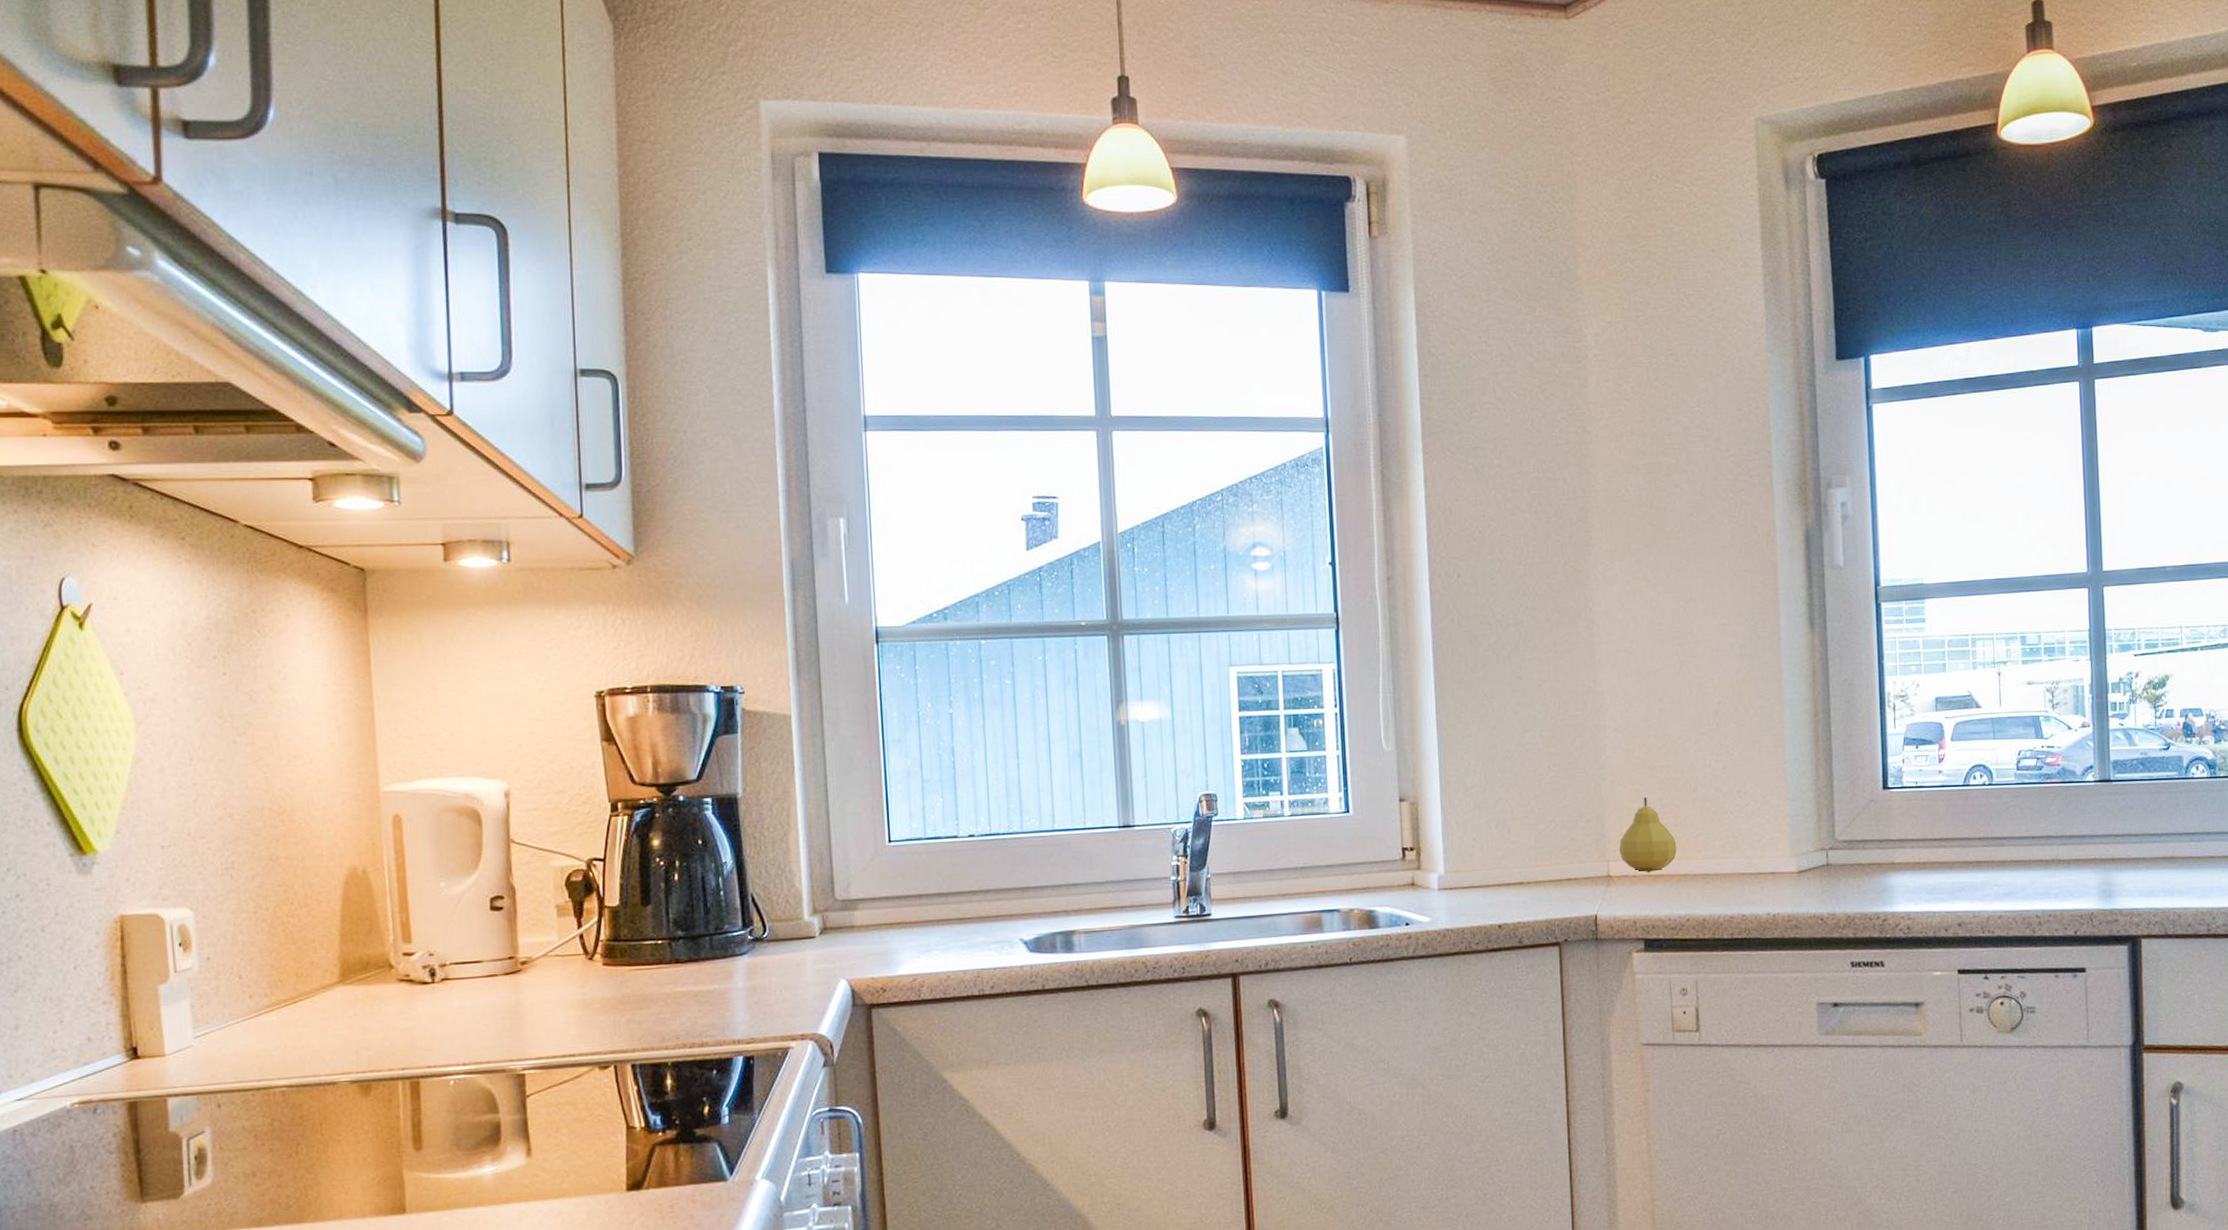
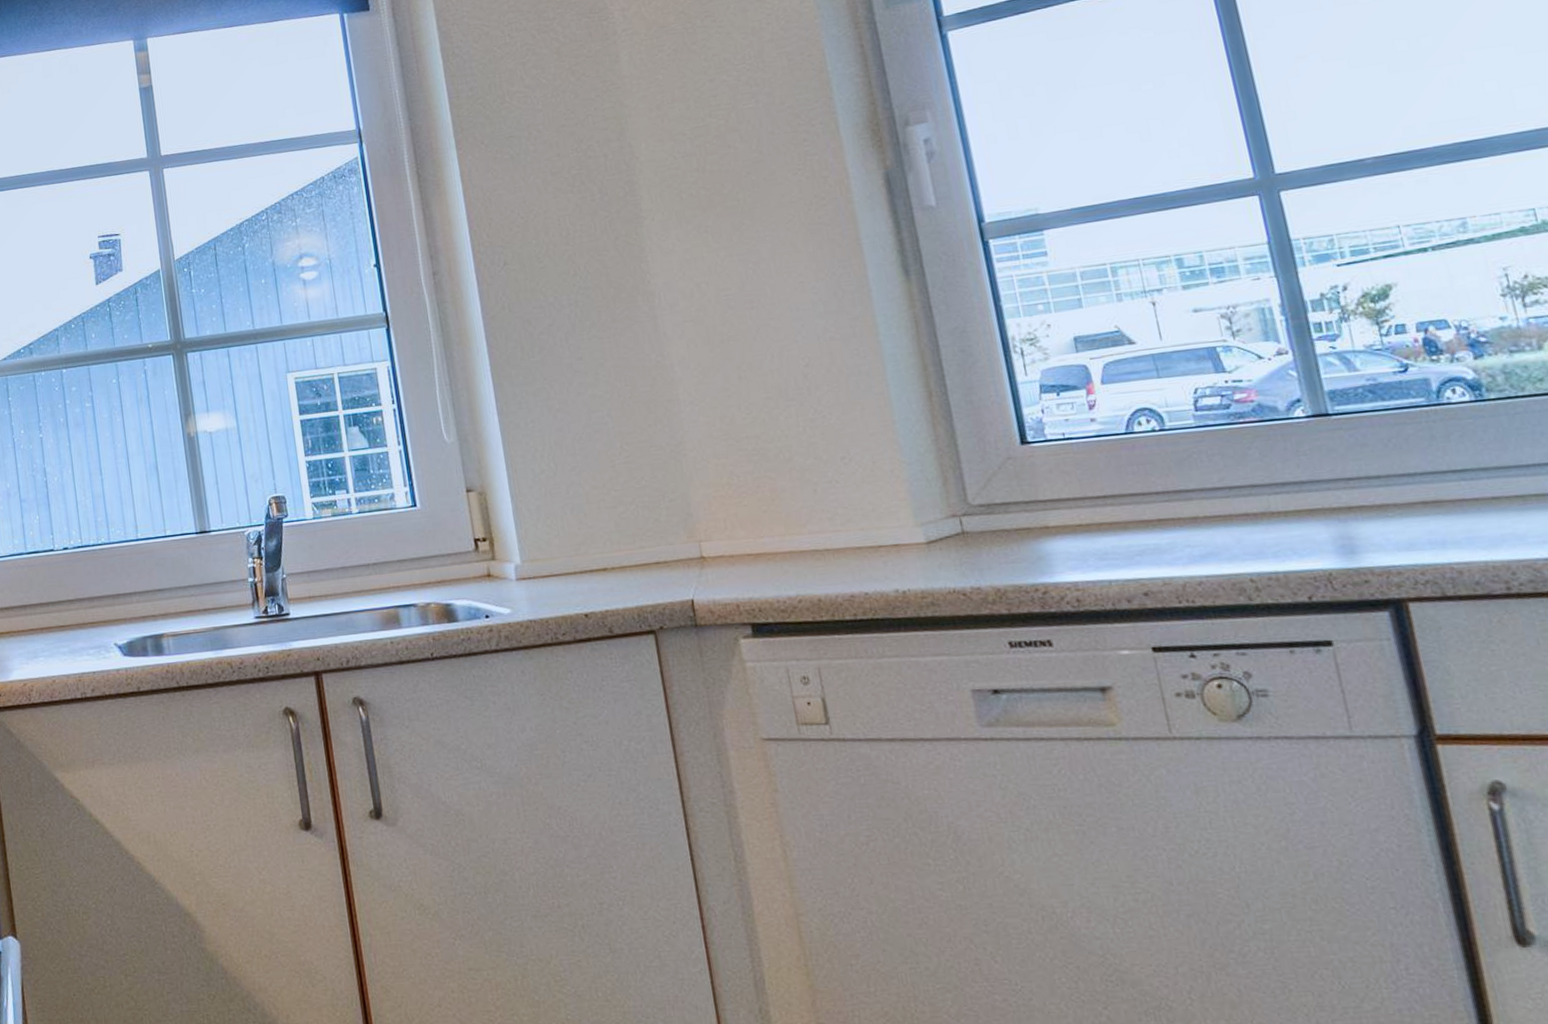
fruit: present [1619,797,1677,873] -> none [710,471,777,552]

